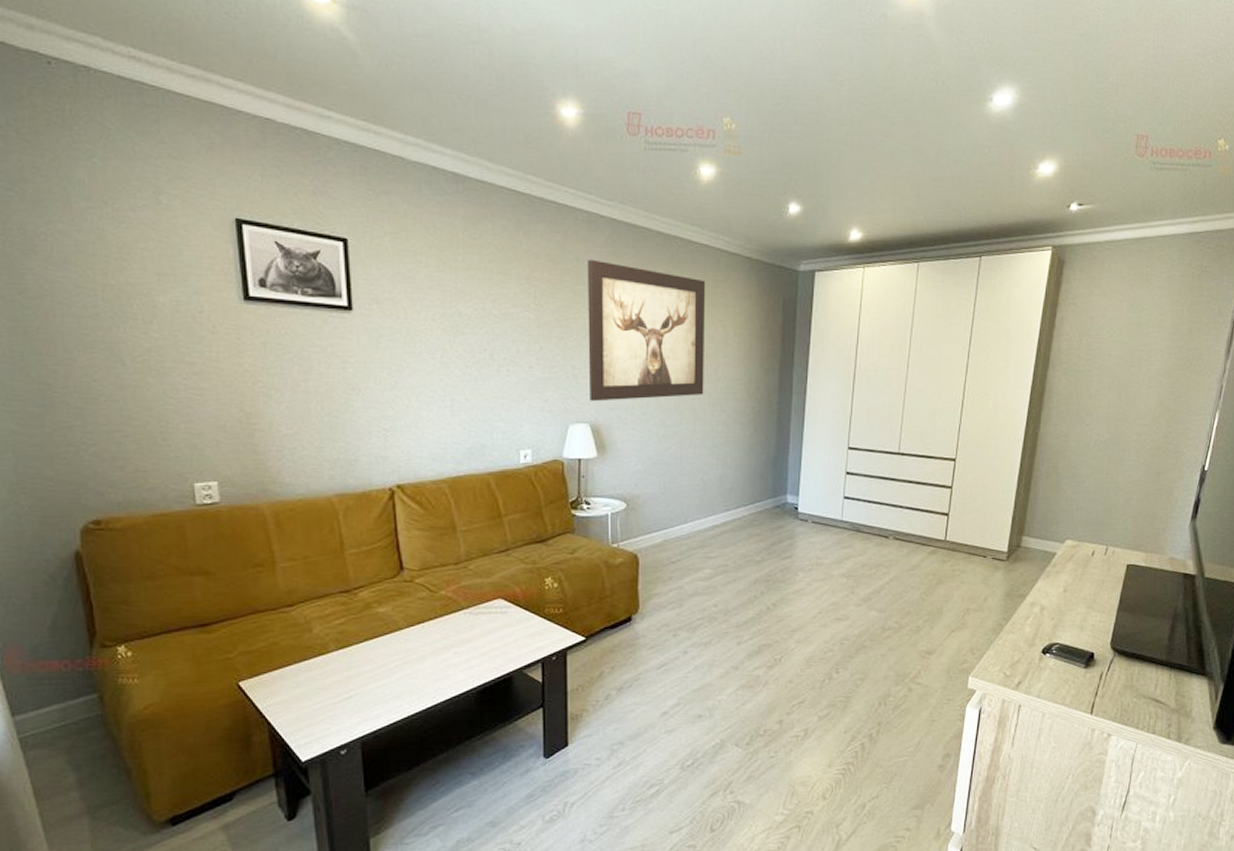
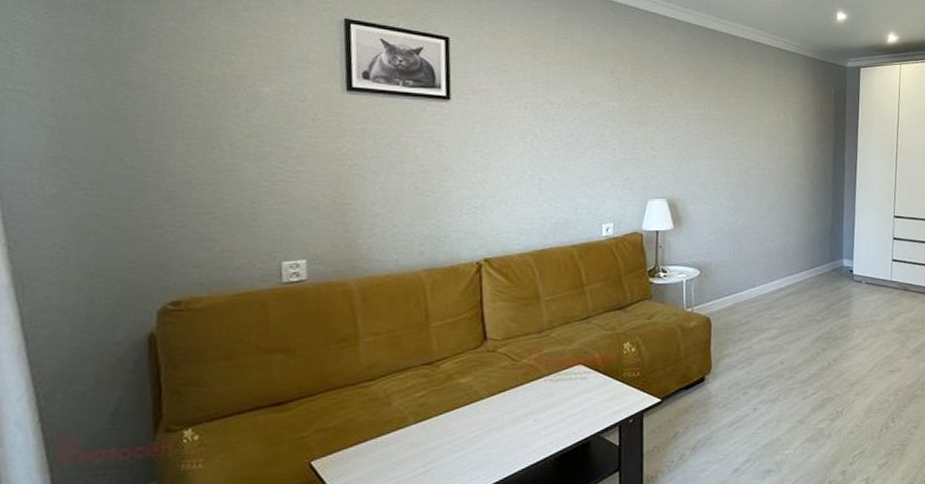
wall art: present [587,259,706,402] -> none [665,56,769,179]

